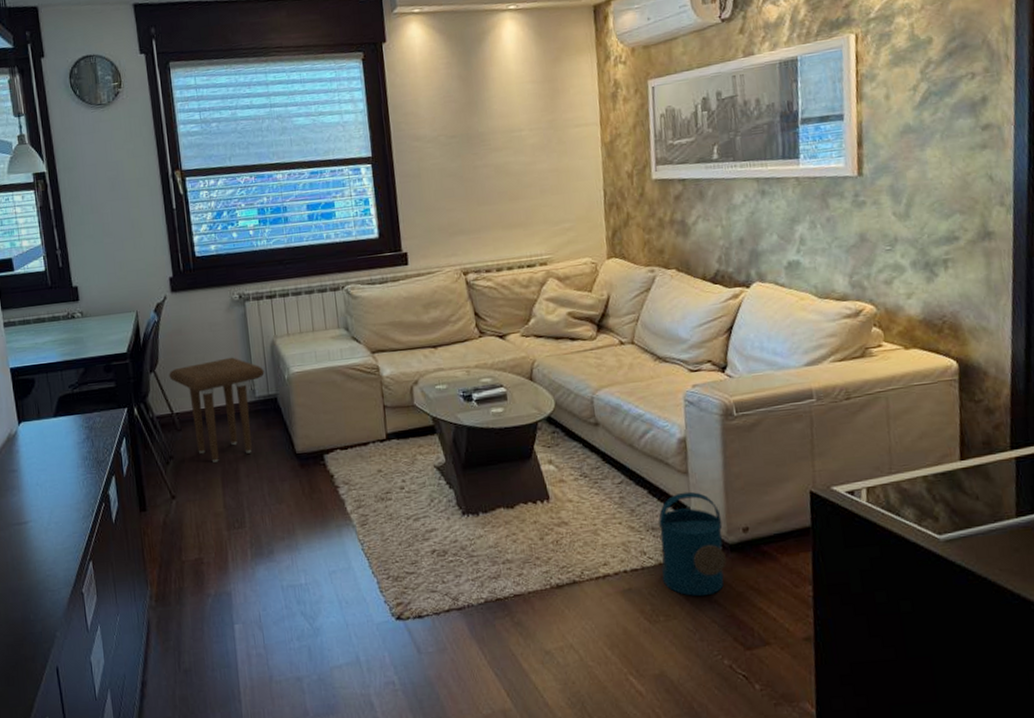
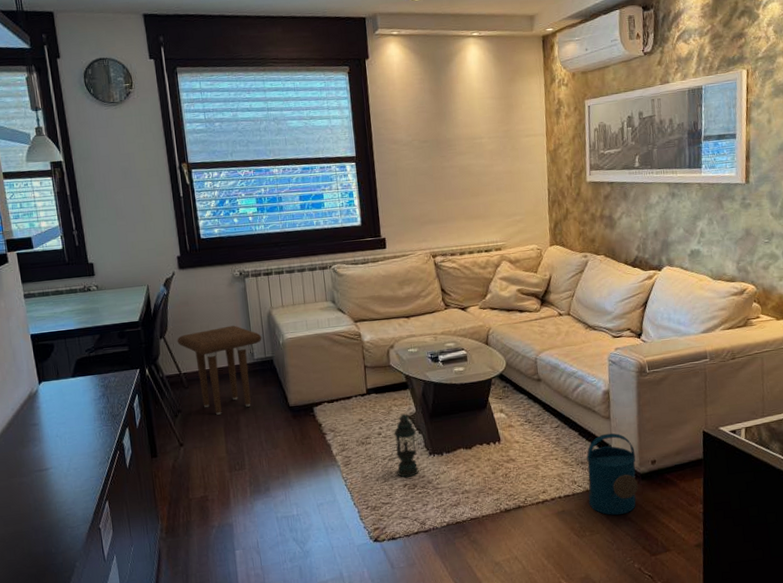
lantern: none [406,464,450,542] -> present [382,413,419,478]

